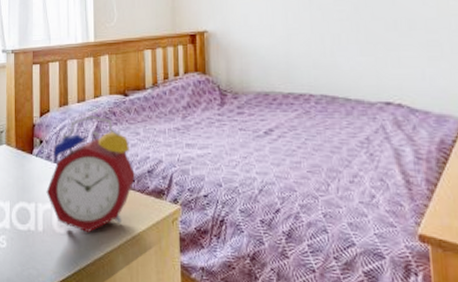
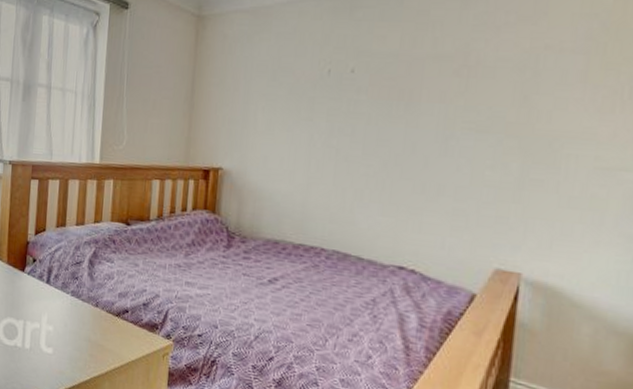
alarm clock: present [46,115,136,233] -> none [36,240,131,357]

